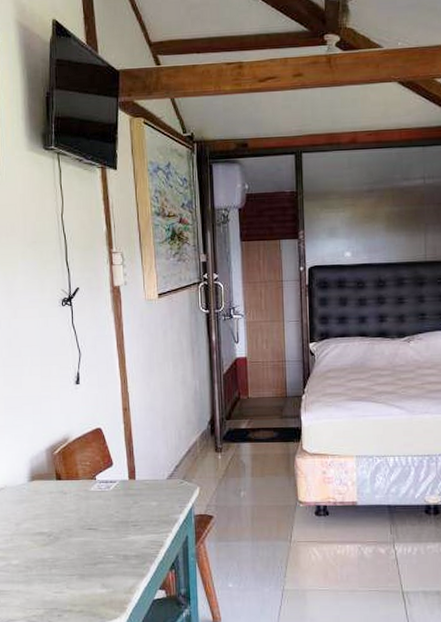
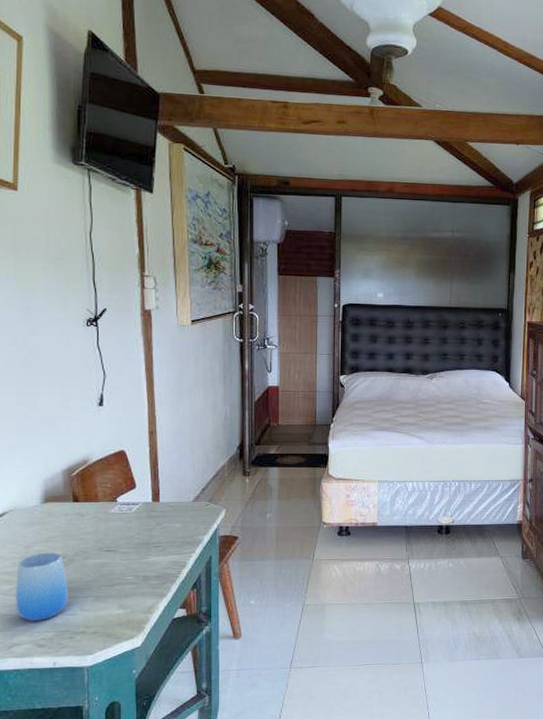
cup: none [8,529,55,598] -> present [14,552,68,621]

